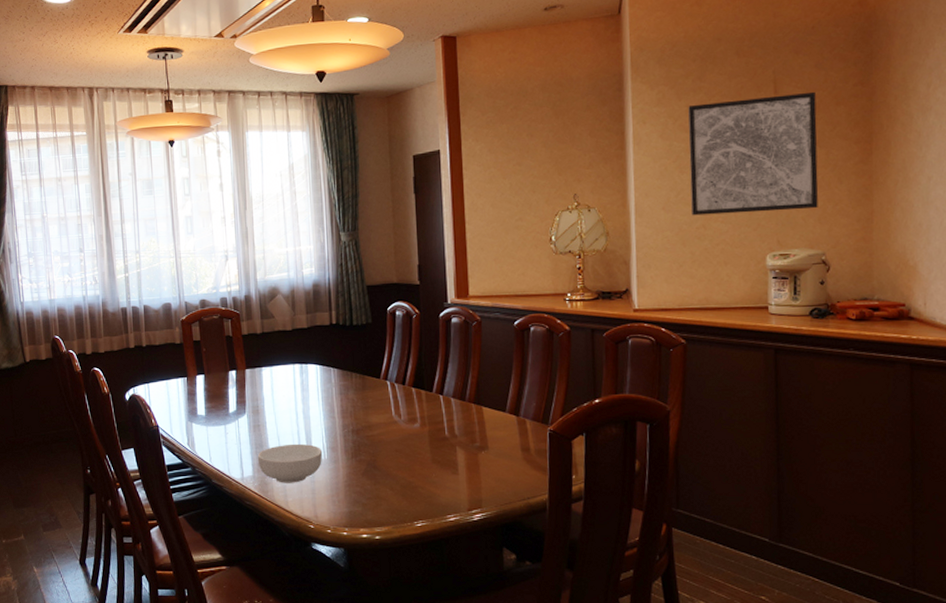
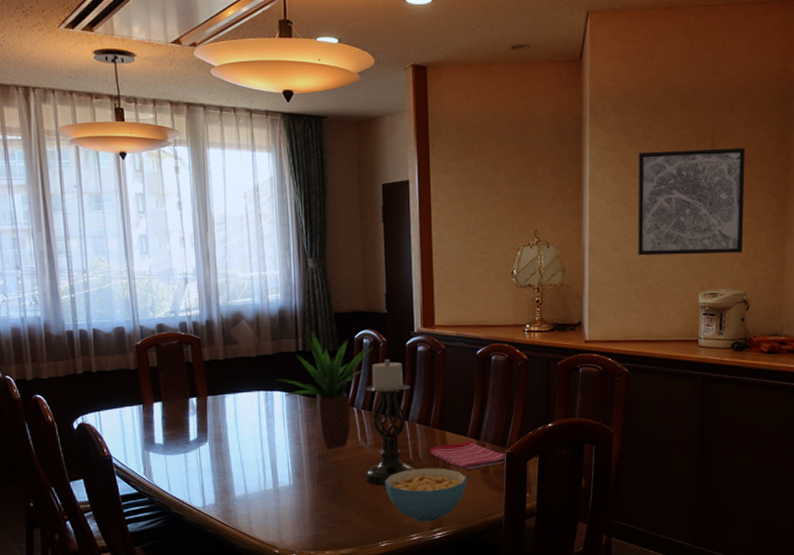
cereal bowl: present [257,443,323,483] -> none [220,470,289,510]
potted plant: none [311,303,407,423] -> present [276,330,374,449]
candle holder: none [399,331,452,462] -> present [365,359,417,486]
cereal bowl: none [420,445,507,502] -> present [385,468,467,522]
dish towel: none [464,417,550,448] -> present [428,441,507,470]

